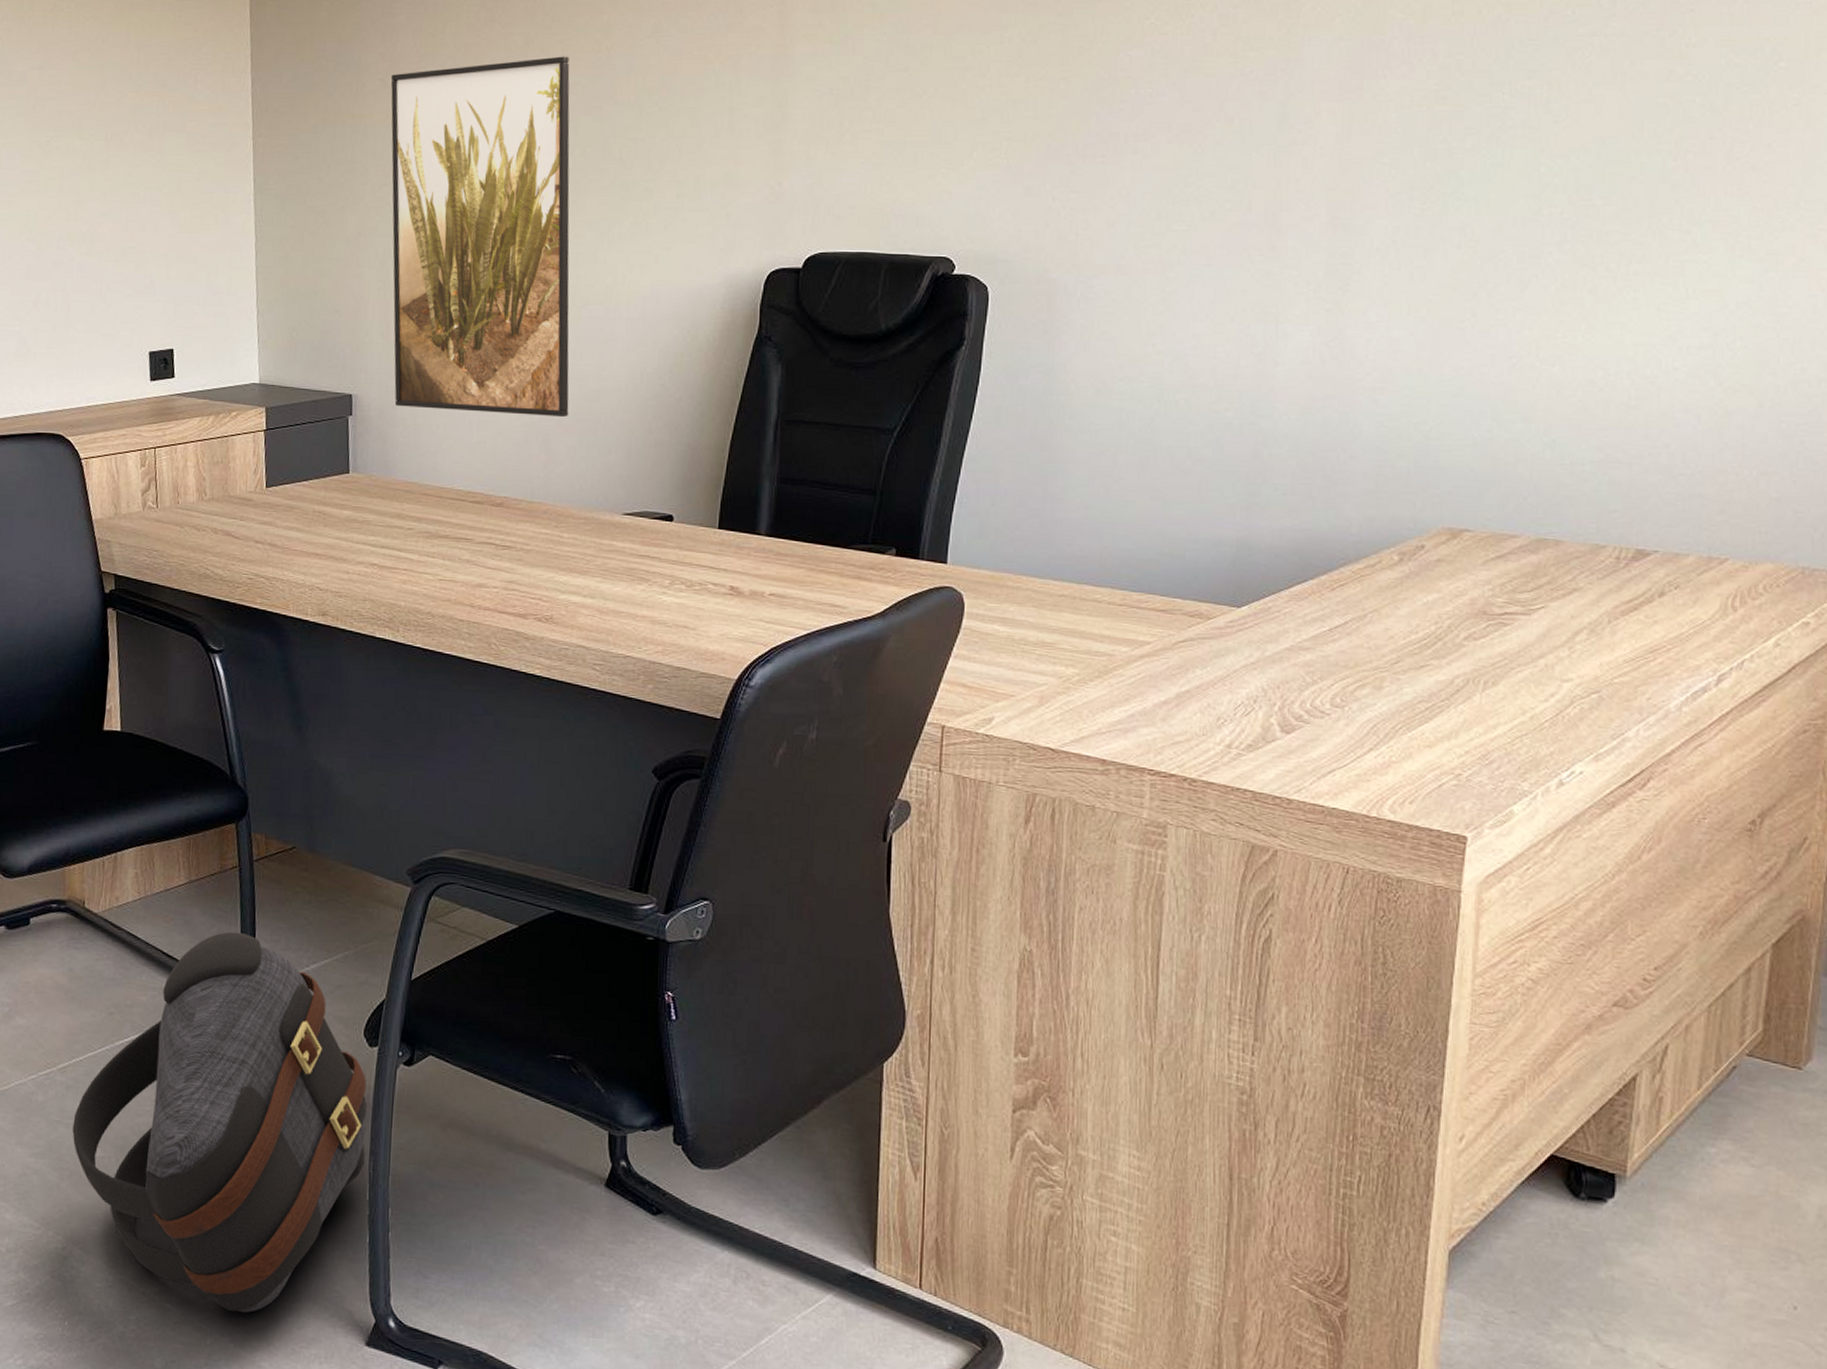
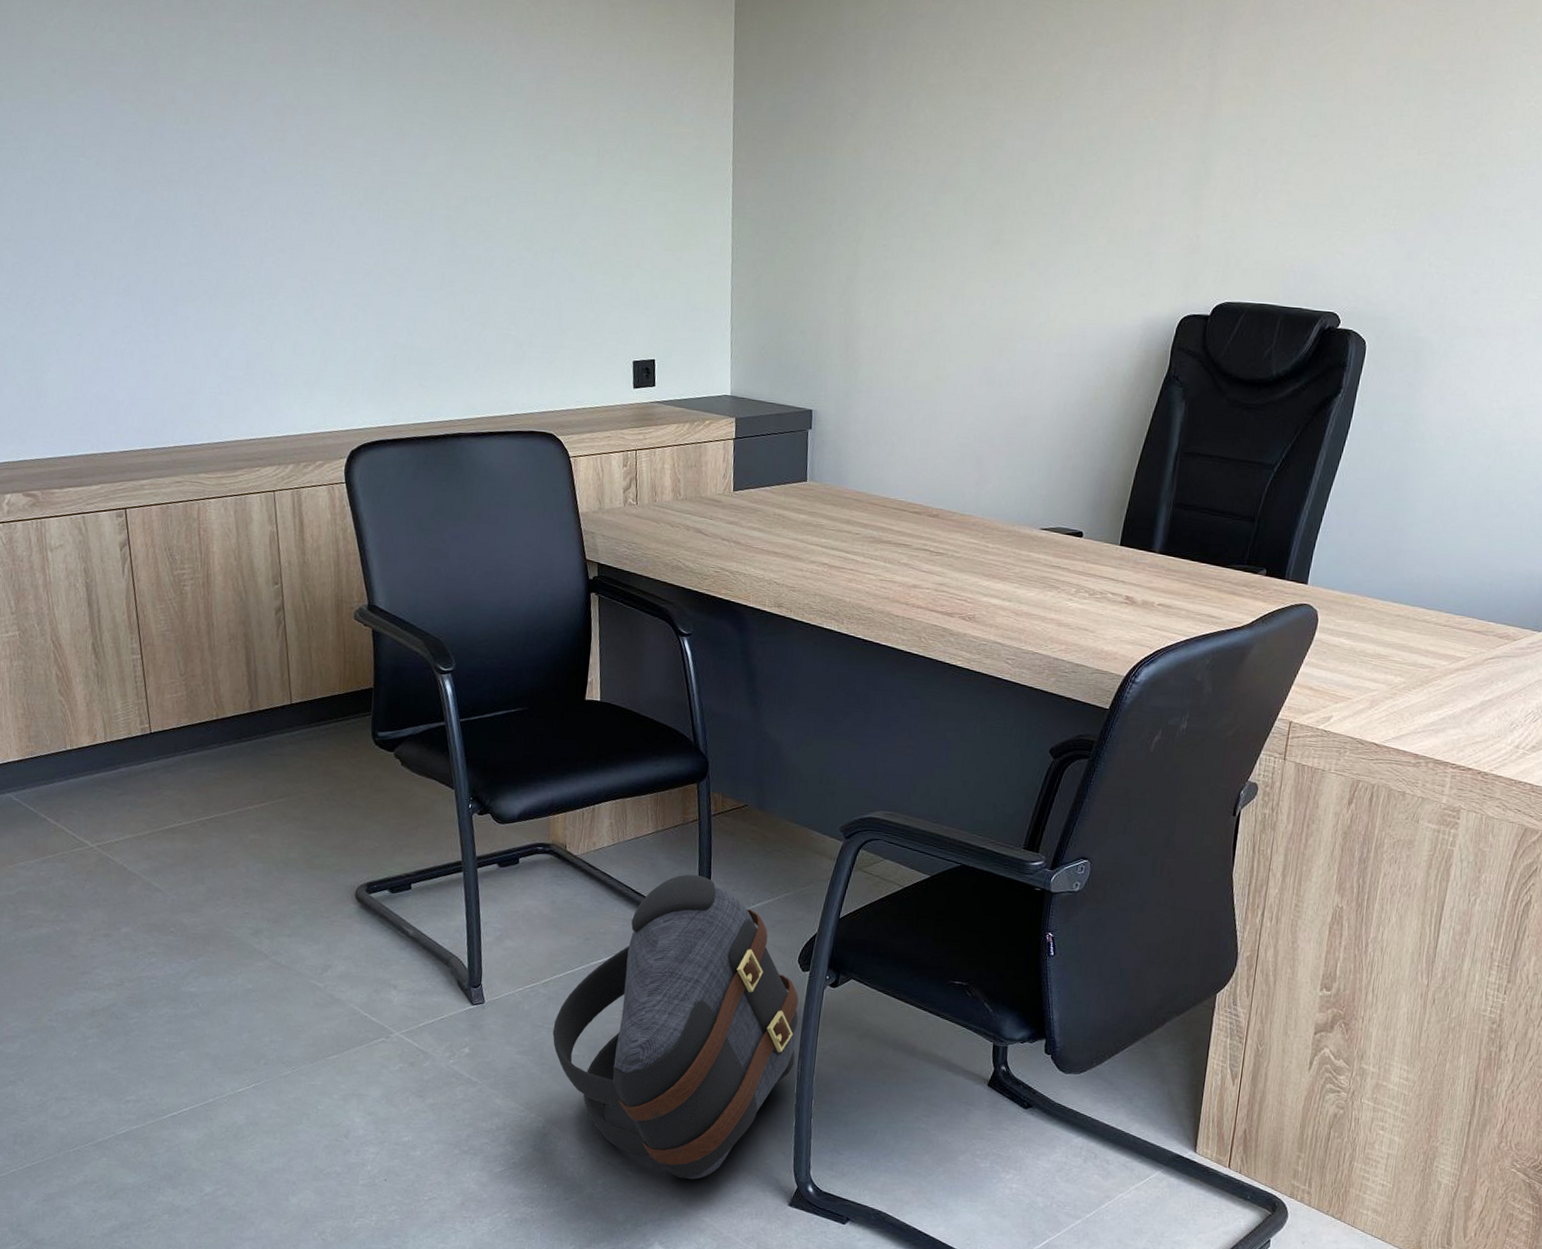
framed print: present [390,56,570,418] -> none [849,102,1022,440]

